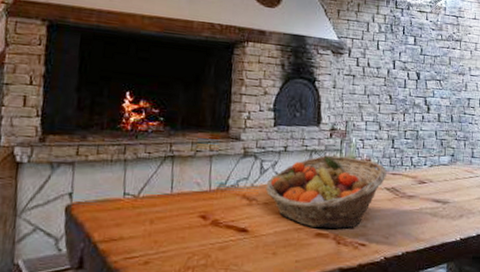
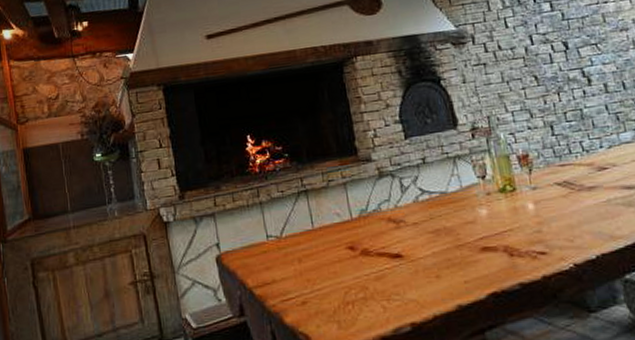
fruit basket: present [265,155,387,229] -> none [411,155,554,242]

